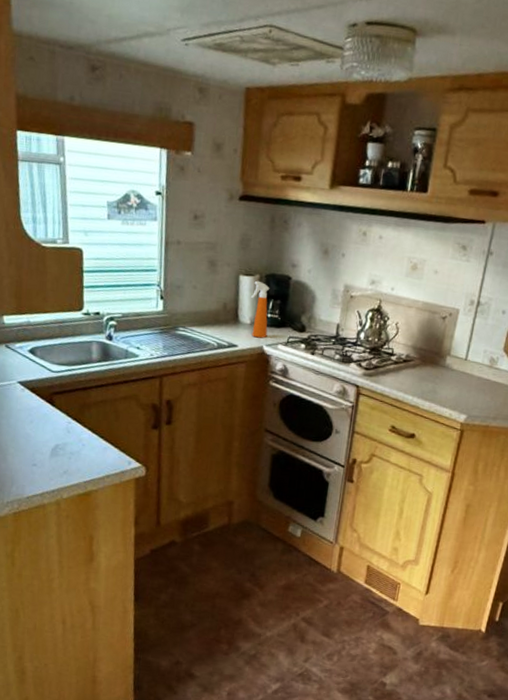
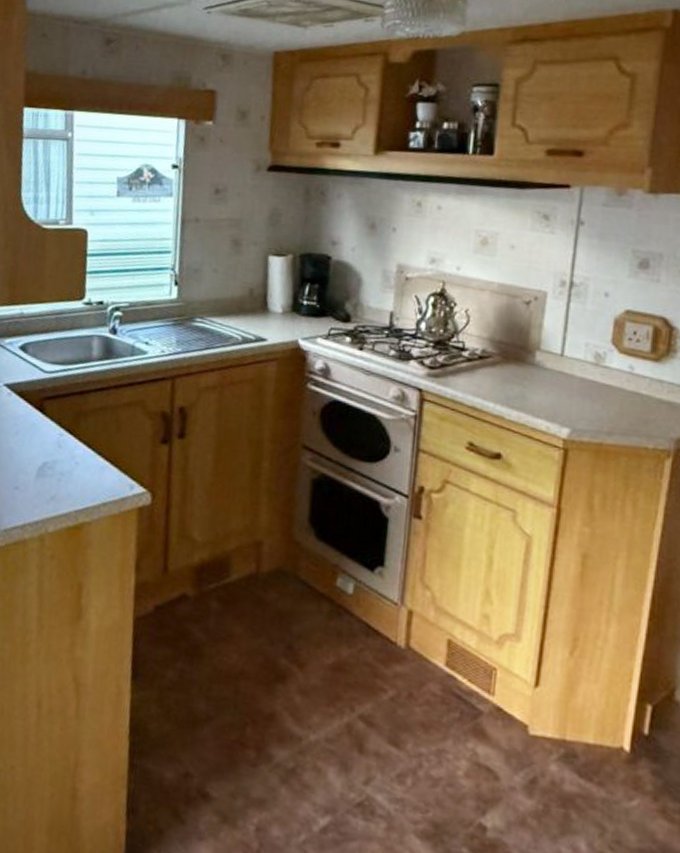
spray bottle: present [251,280,270,339] -> none [283,261,306,331]

